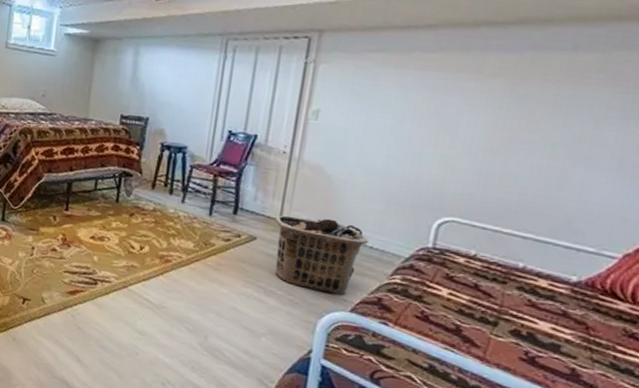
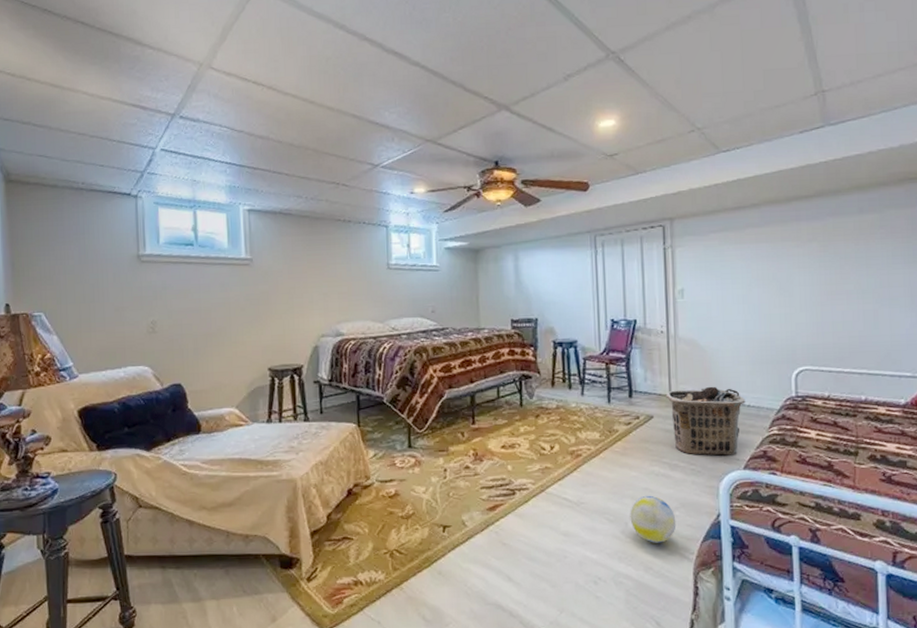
ball: none [210,314,262,364] -> present [630,495,677,543]

